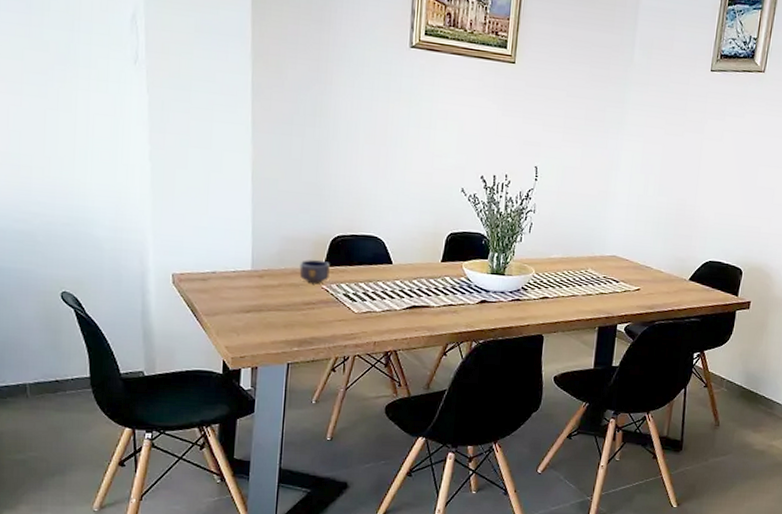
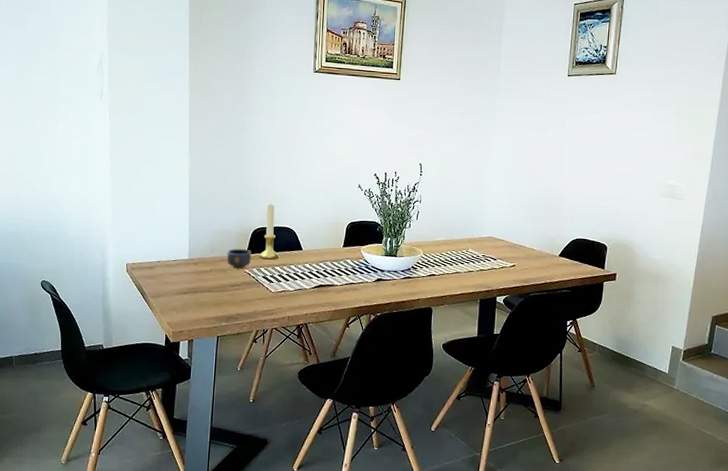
candle holder: none [339,206,364,275] -> present [259,203,279,260]

